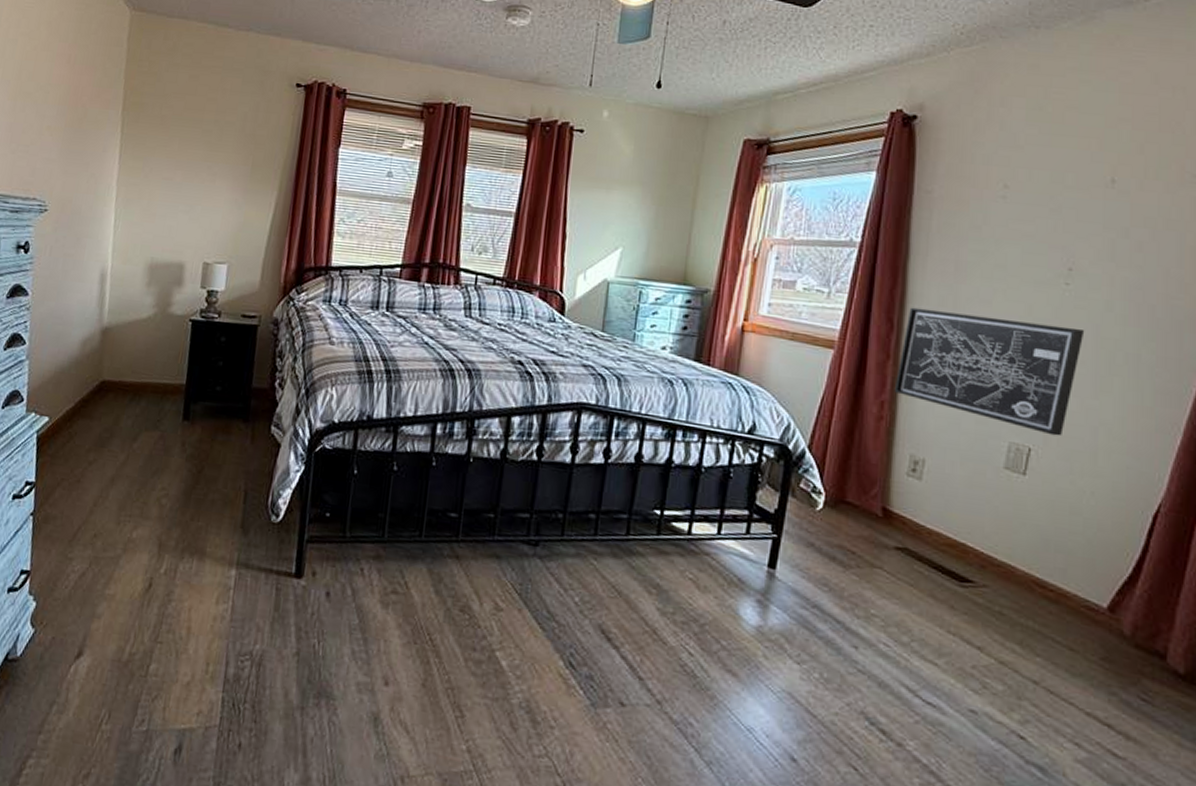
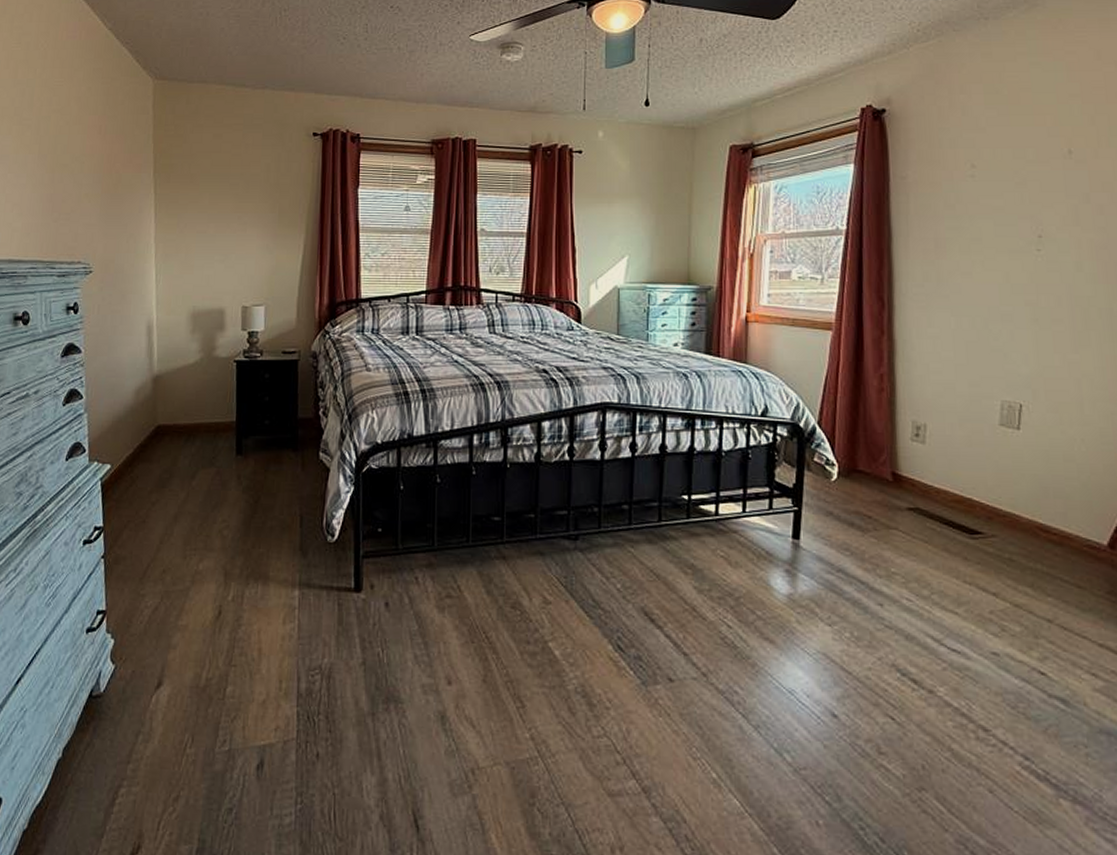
wall art: present [894,307,1085,436] -> none [891,285,1060,391]

